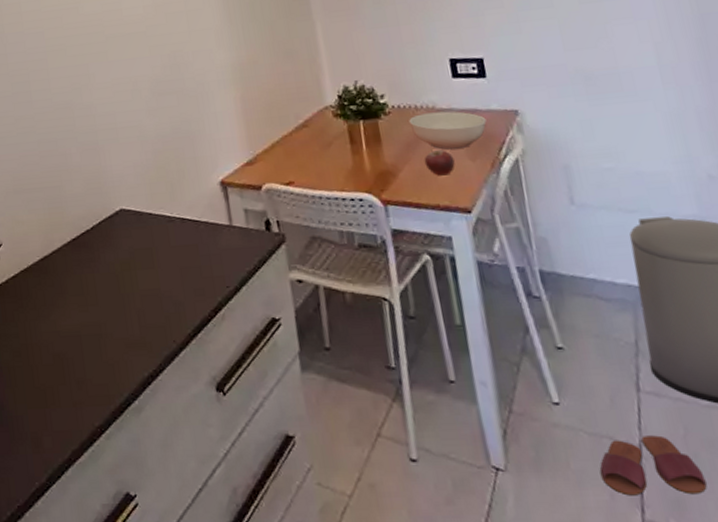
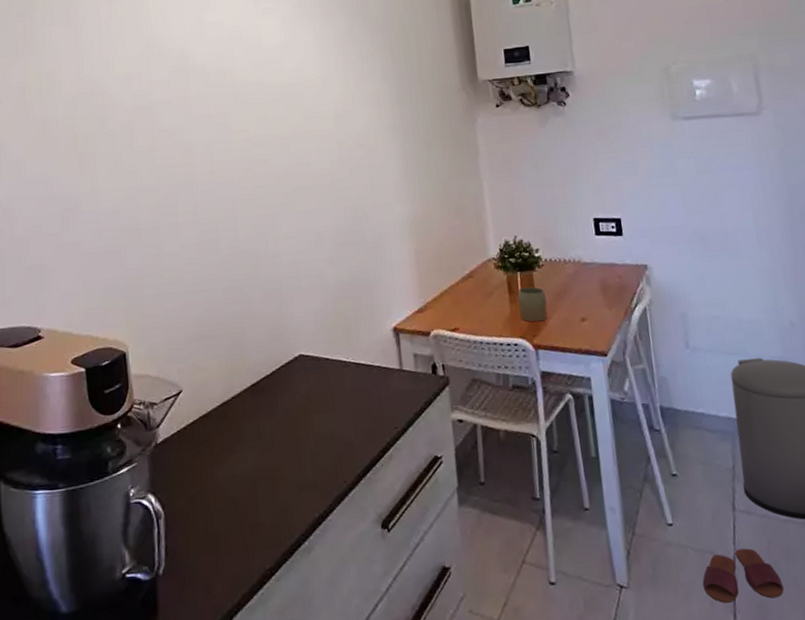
mug: none [360,136,397,176] -> present [517,286,548,322]
bowl: present [409,111,487,150] -> none [558,265,622,299]
fruit: present [424,149,455,176] -> none [570,299,595,323]

